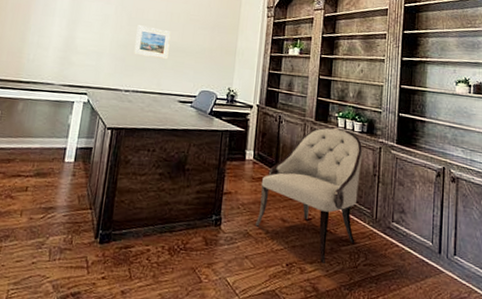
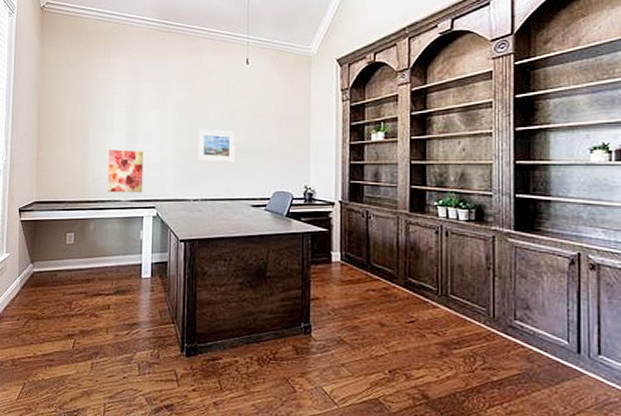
wall art: none [41,34,83,79] -> present [107,150,144,193]
armchair: present [254,127,363,265] -> none [349,219,472,370]

